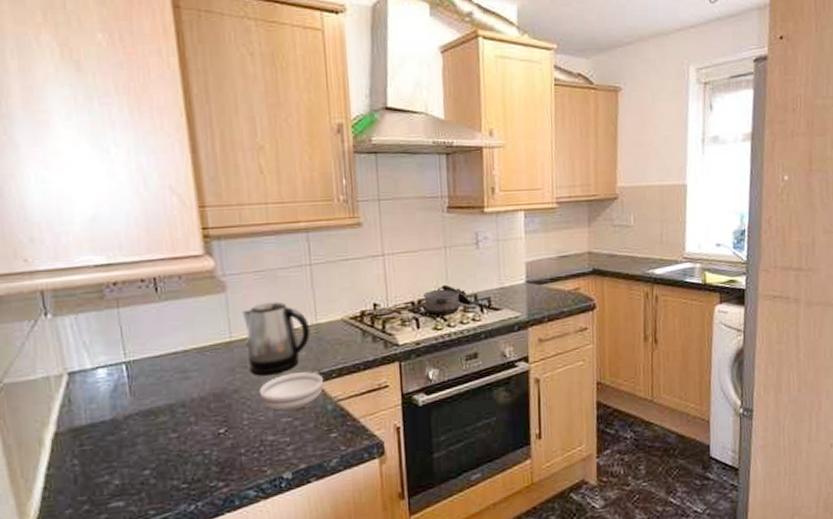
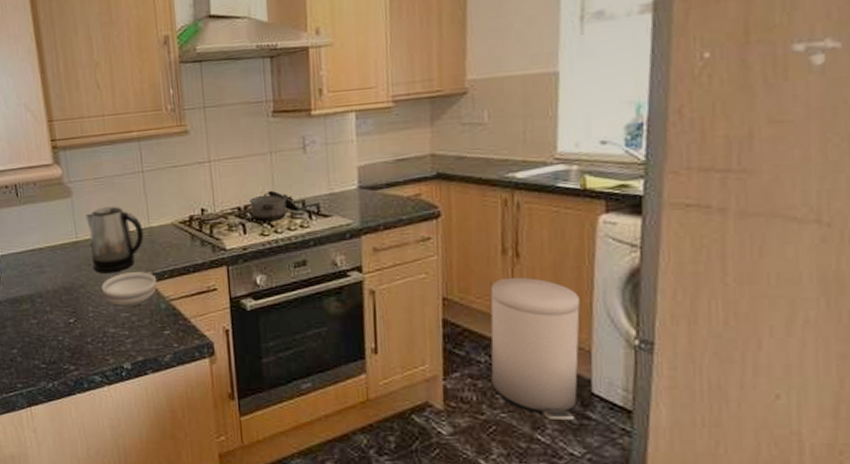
pedal bin: none [635,360,702,485] -> present [490,277,580,421]

